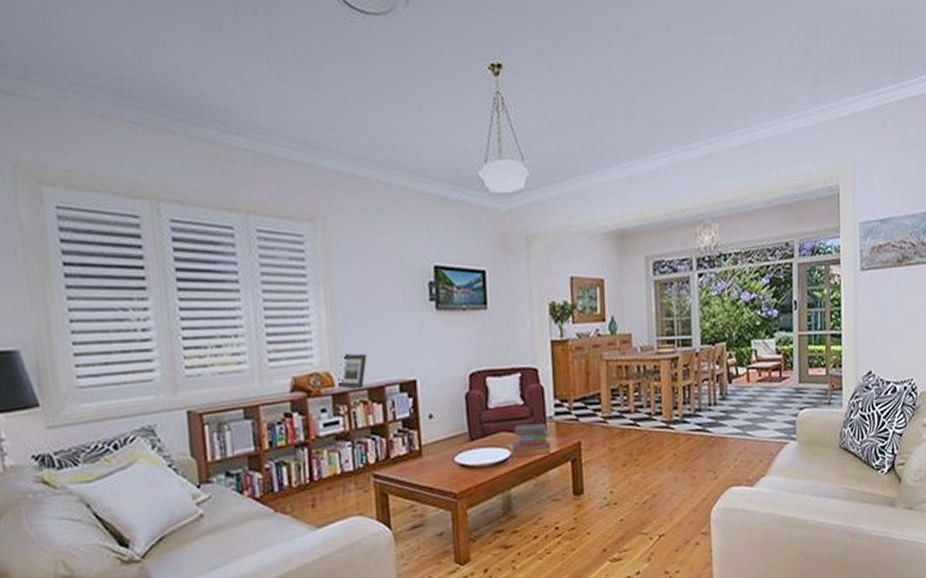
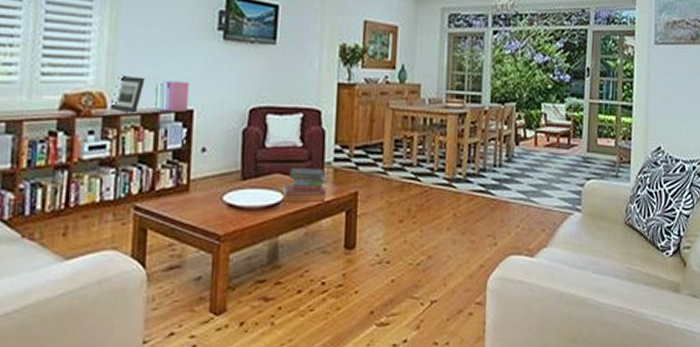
books: none [378,354,412,384] -> present [155,81,190,112]

